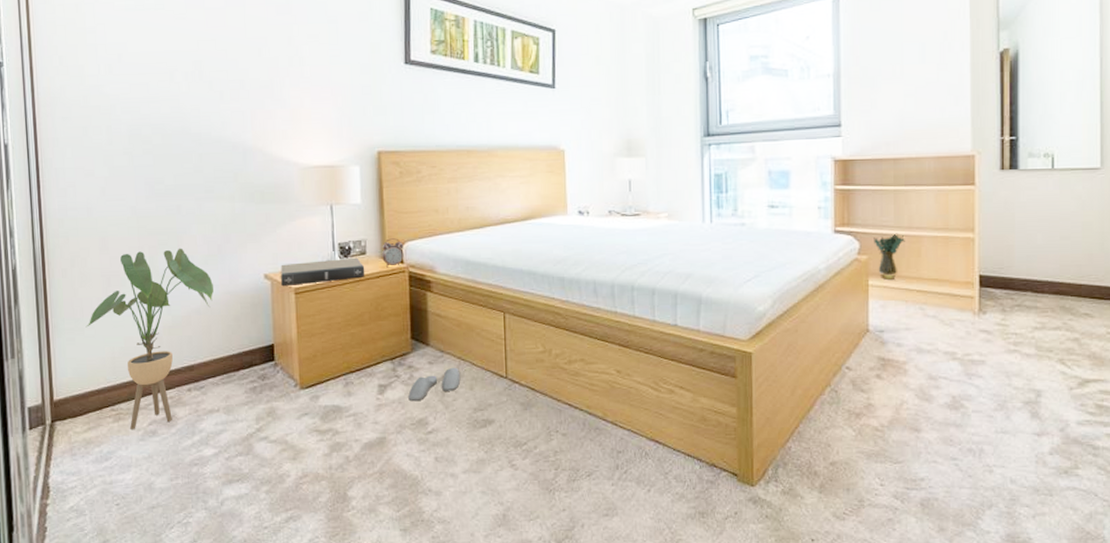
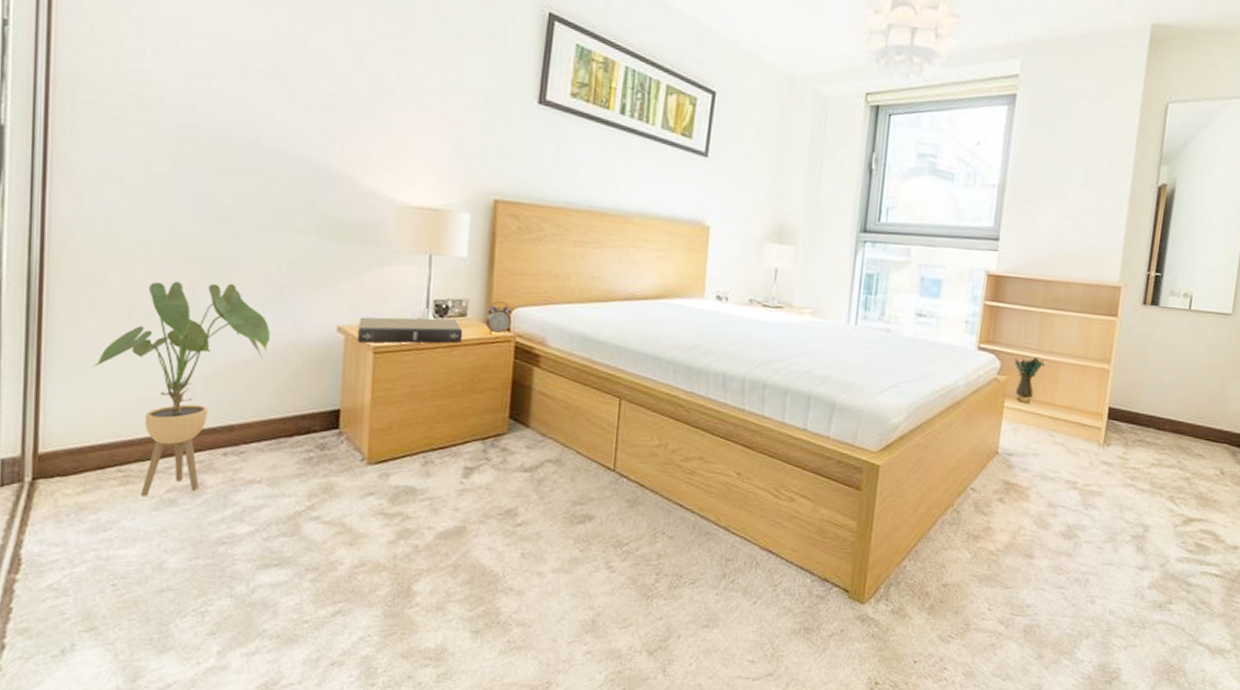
slippers: present [408,367,461,402] -> none [498,454,563,489]

